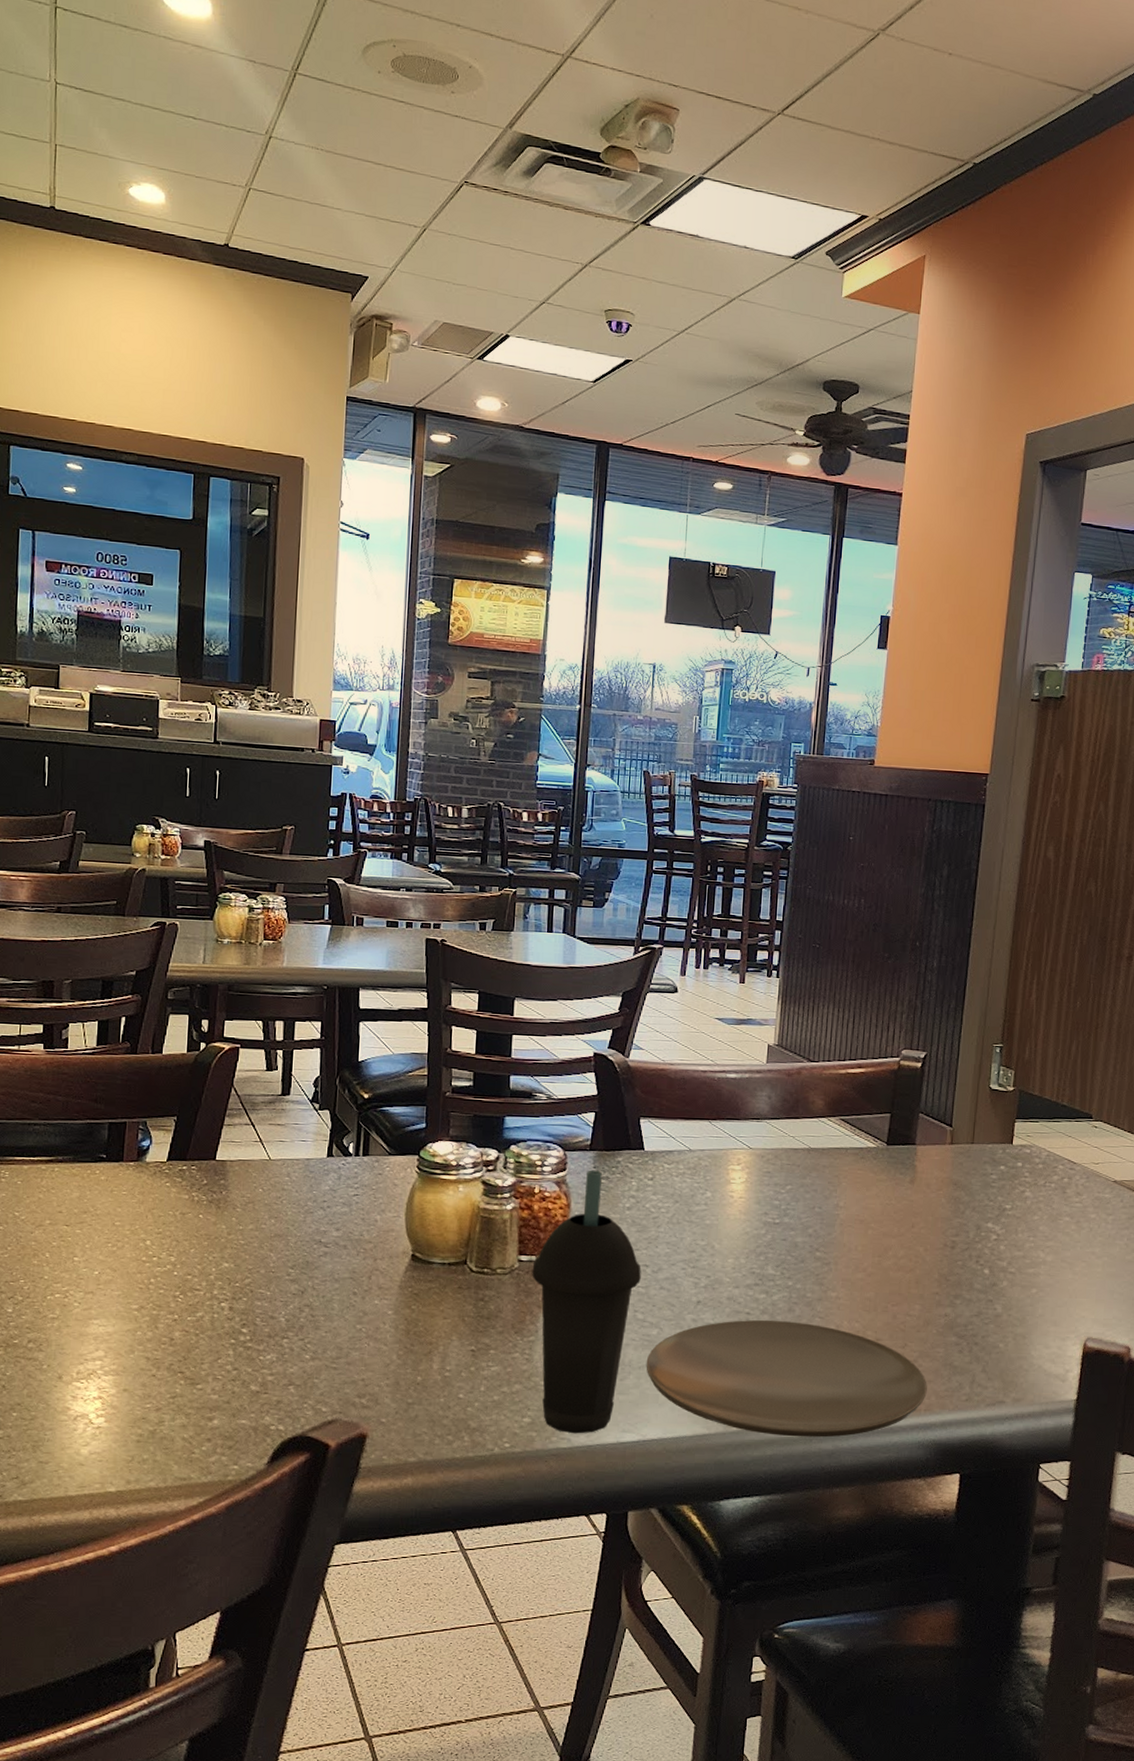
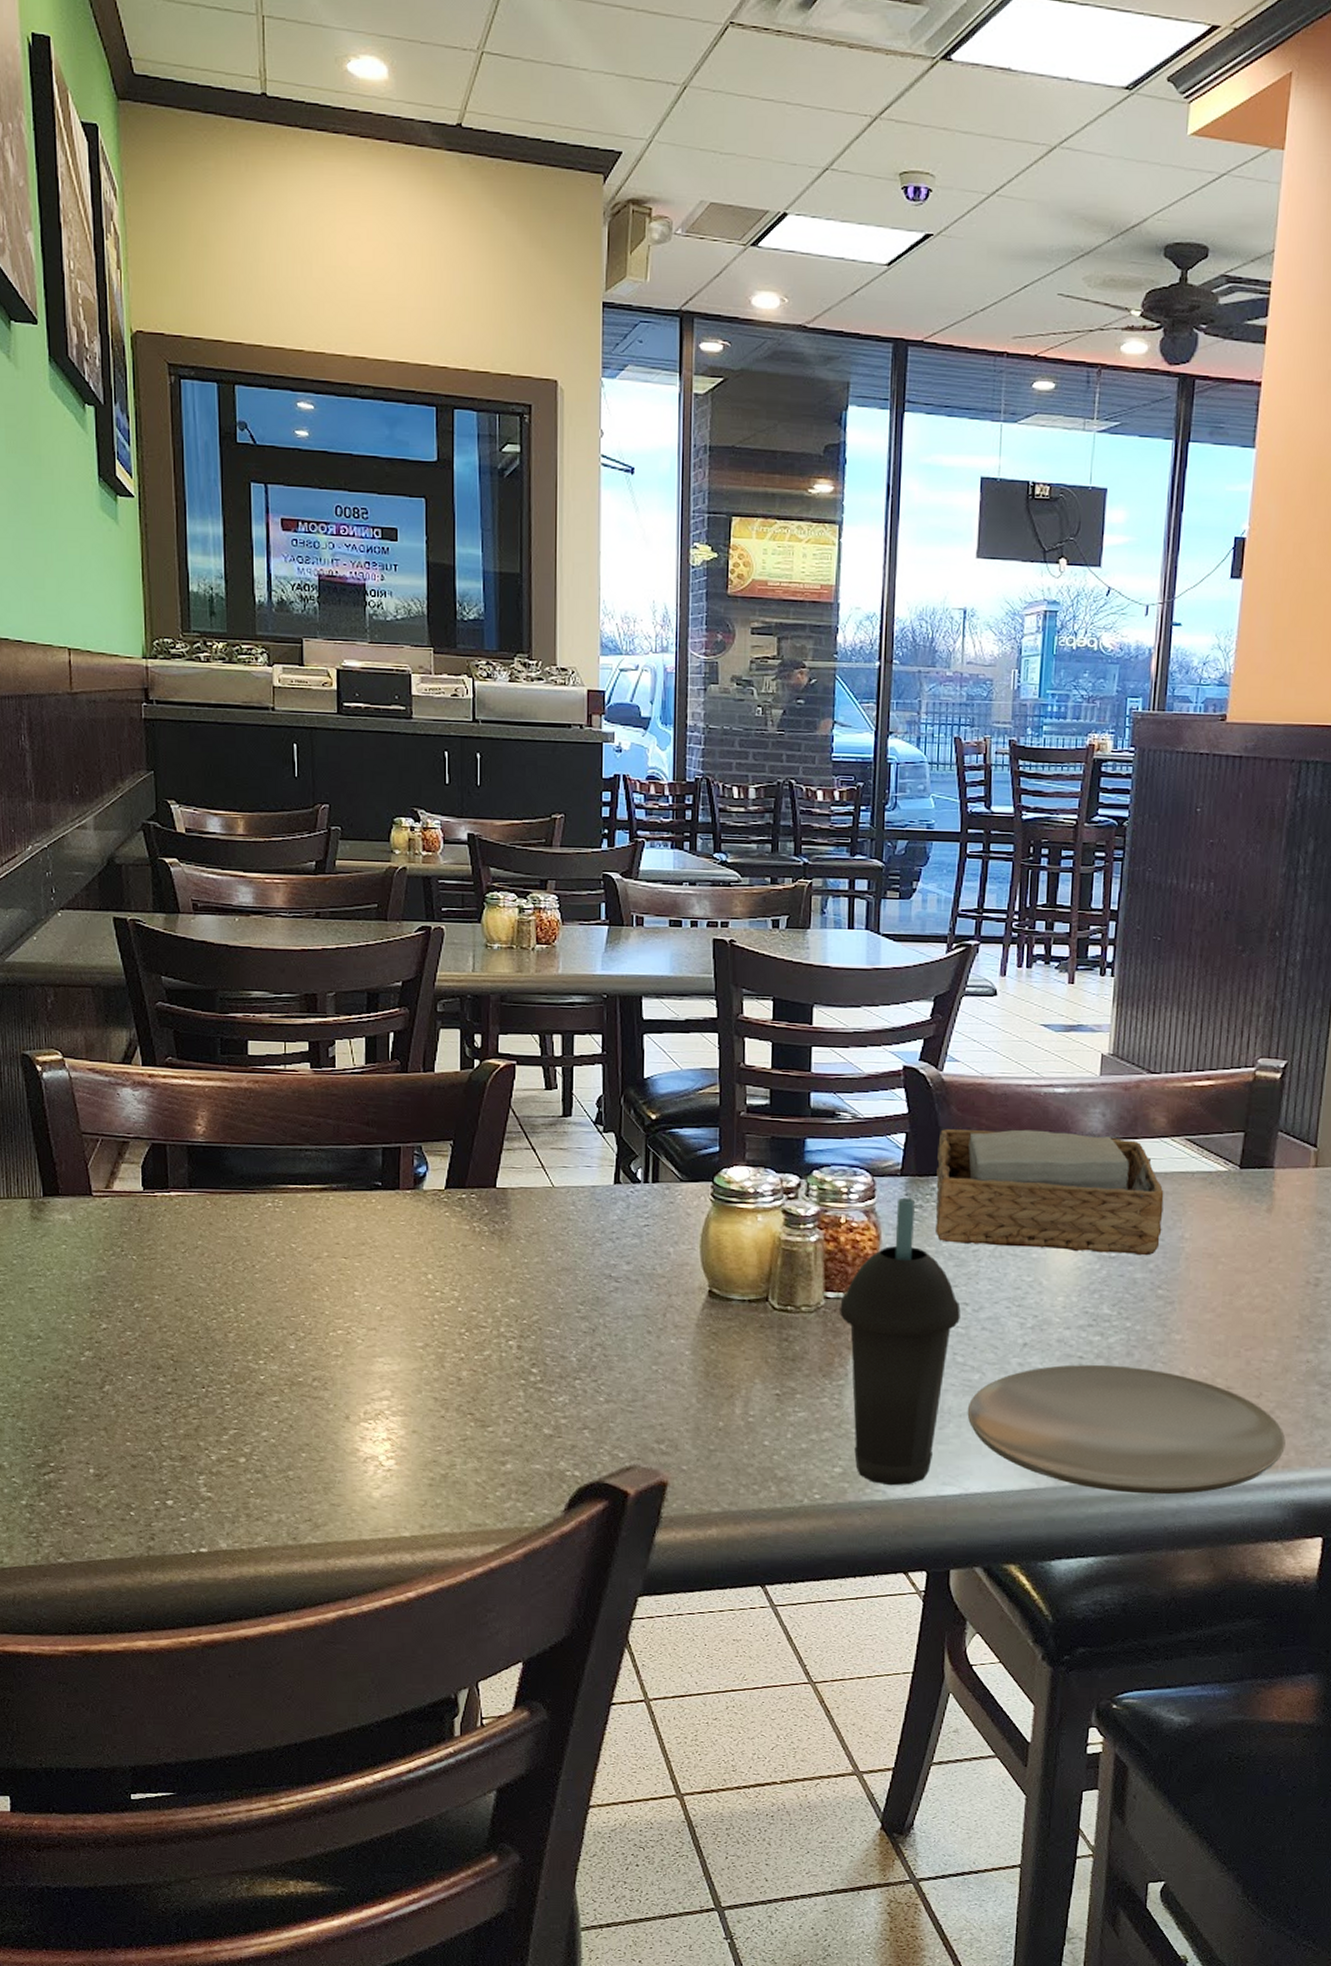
napkin holder: none [620,1109,822,1222] -> present [936,1129,1164,1256]

